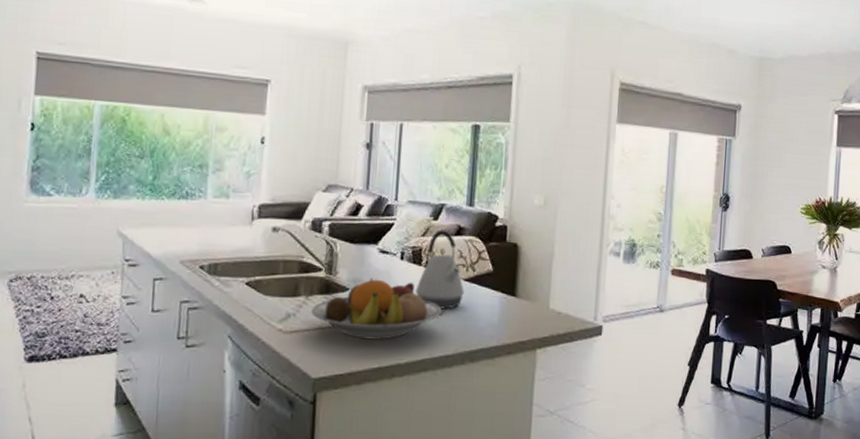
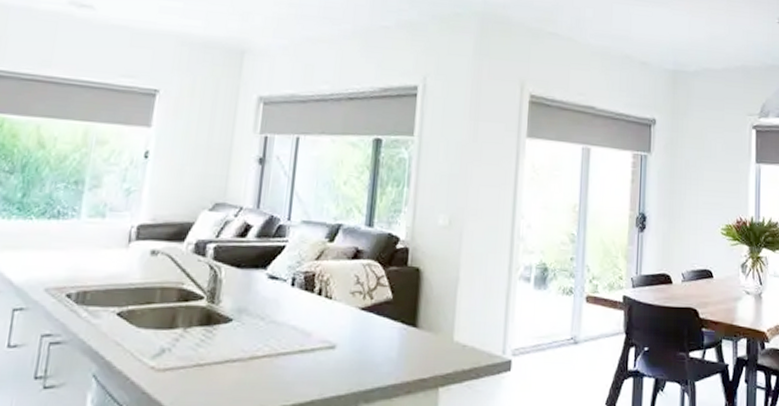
fruit bowl: present [311,277,442,340] -> none [189,306,335,378]
kettle: present [415,229,464,310] -> none [306,252,360,343]

